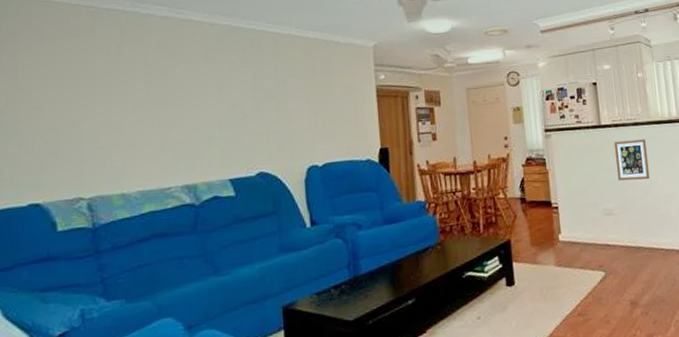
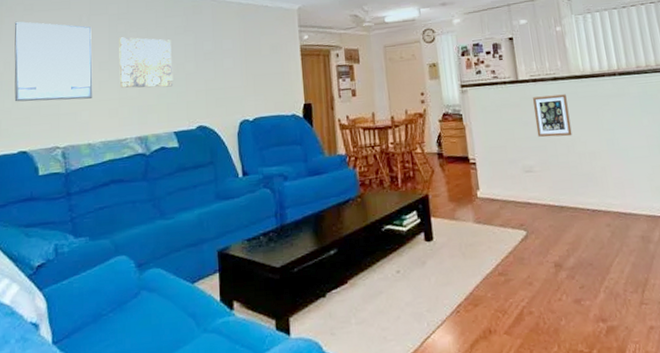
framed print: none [18,49,126,146] -> present [14,21,93,102]
wall art: none [159,71,228,130] -> present [119,37,174,88]

